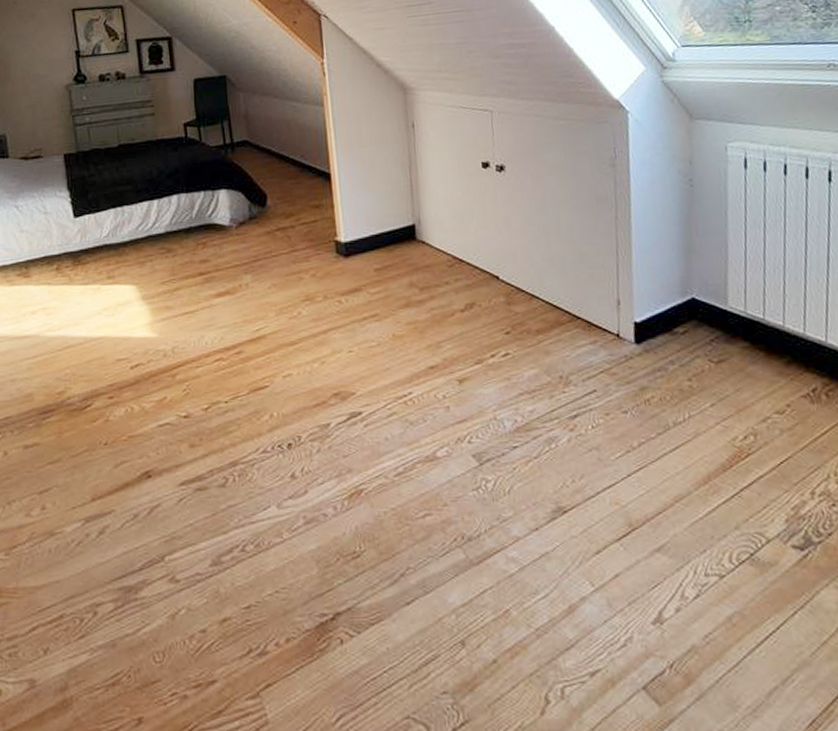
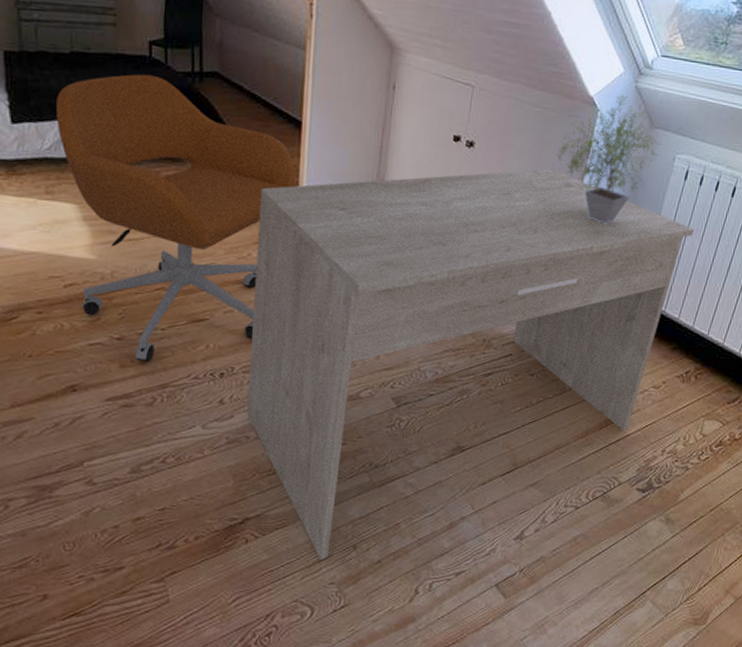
office chair: none [110,153,334,439] -> present [56,74,296,362]
desk: none [301,179,773,661] -> present [246,168,695,559]
potted plant: none [593,92,709,230] -> present [556,95,663,224]

